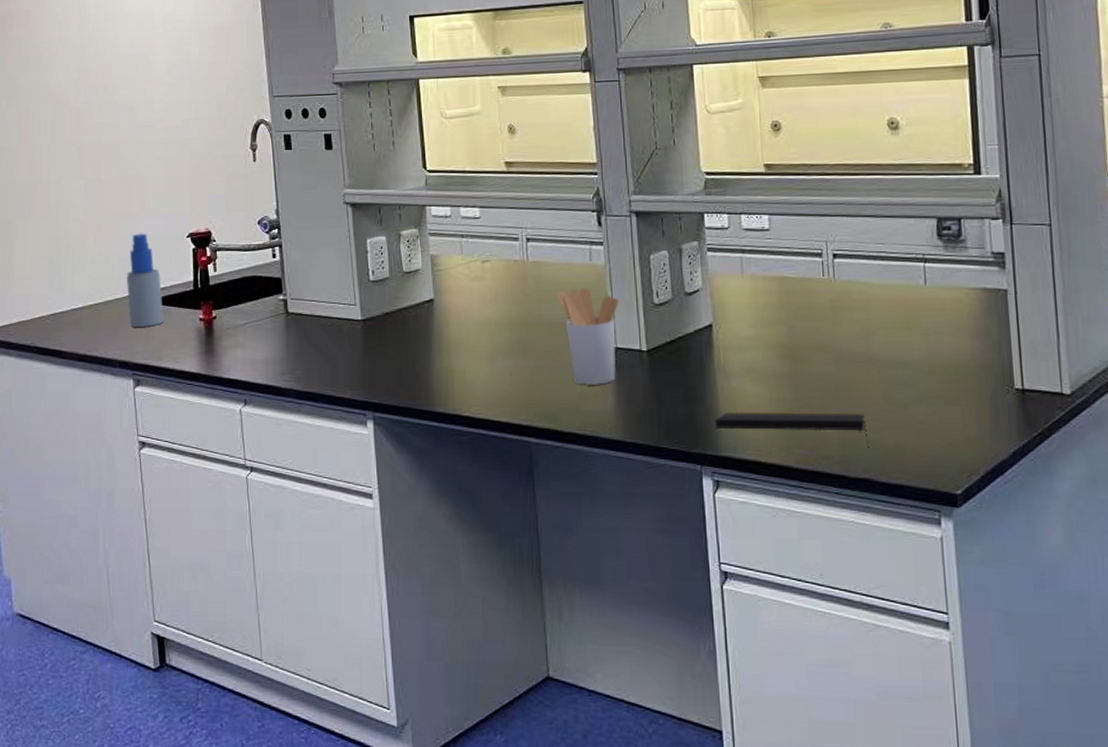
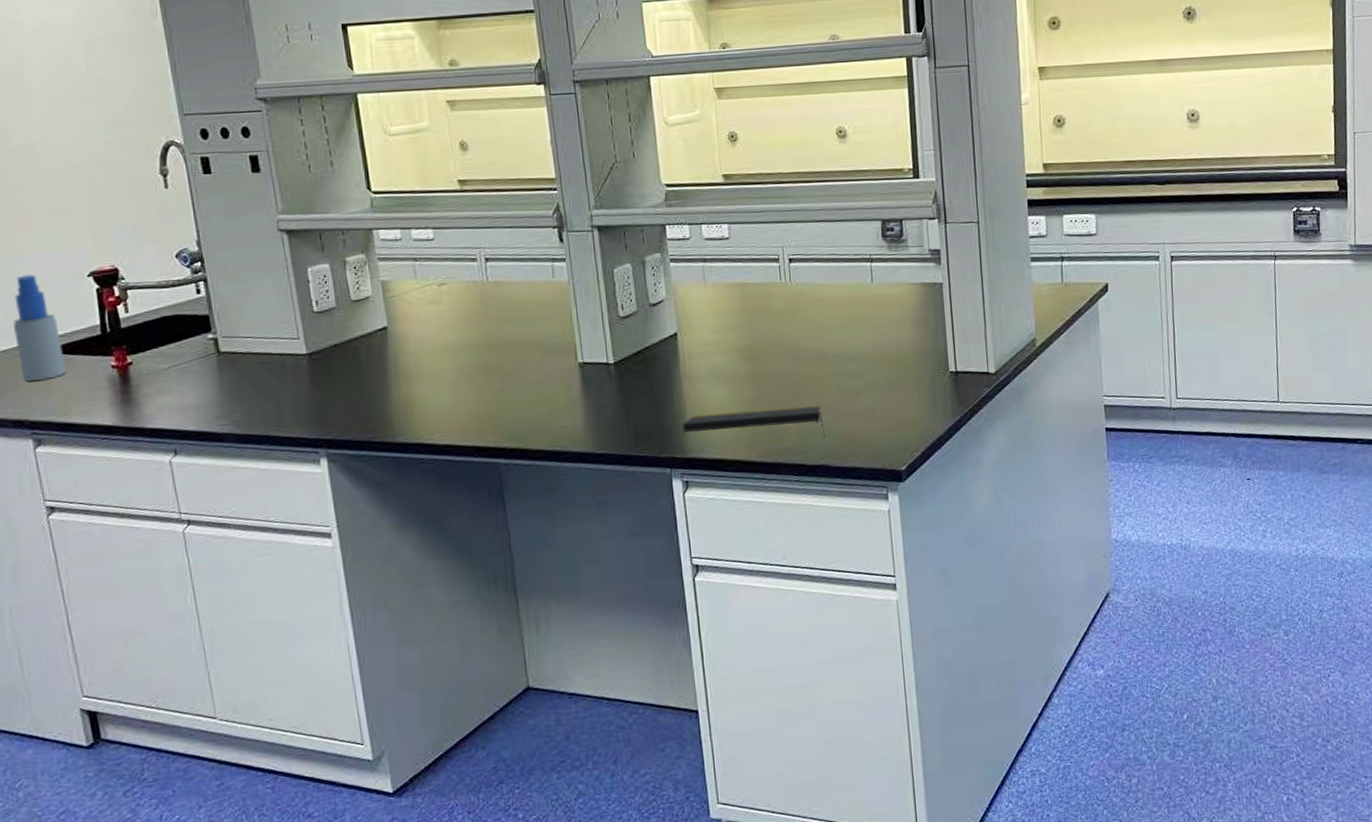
utensil holder: present [555,288,620,385] -> none [518,306,585,402]

